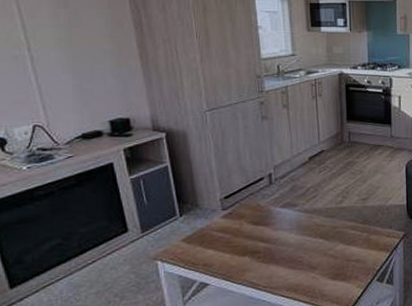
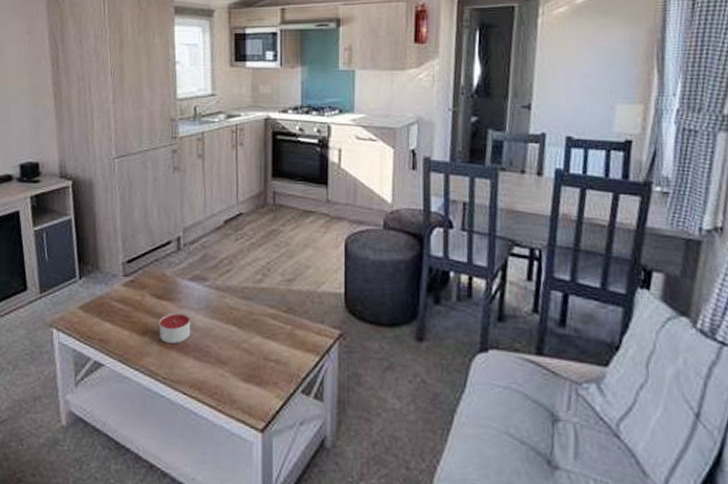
candle: none [257,233,285,259] -> present [159,312,191,343]

